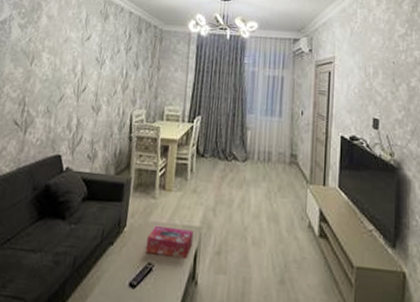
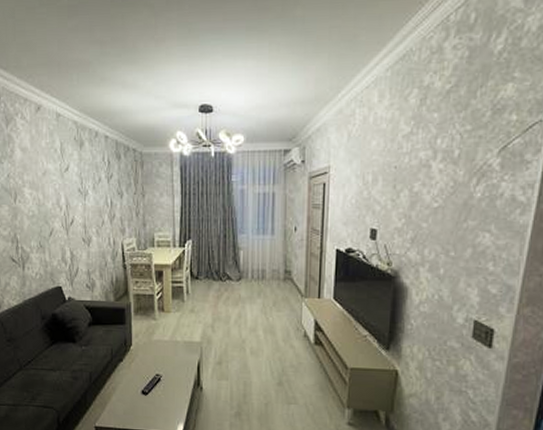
tissue box: present [146,225,194,260] -> none [153,342,195,370]

